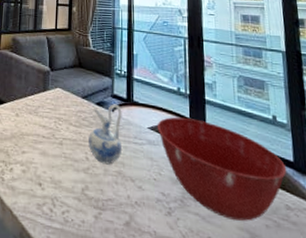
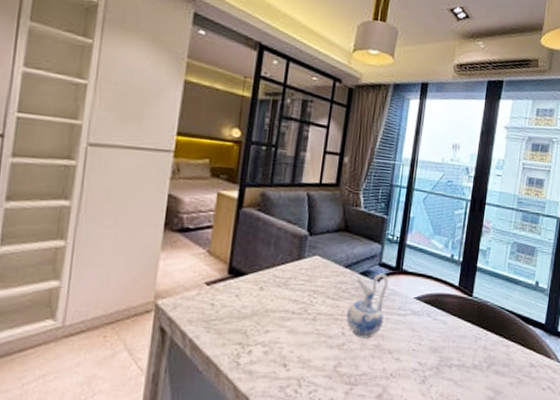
mixing bowl: present [157,117,287,221] -> none [423,286,538,381]

